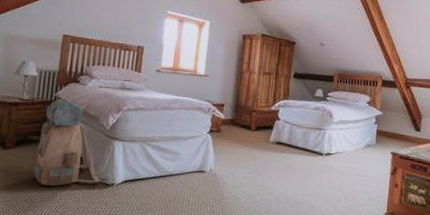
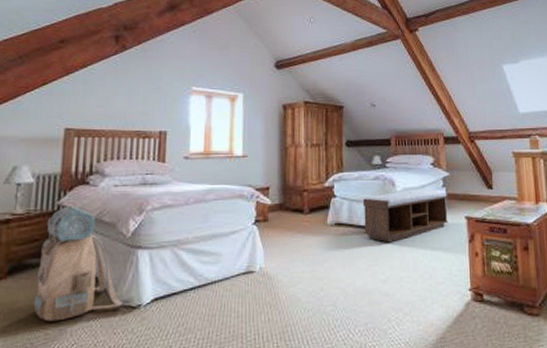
bench: none [300,122,378,165] -> present [362,189,448,243]

